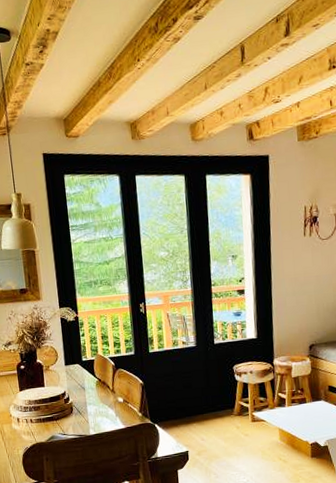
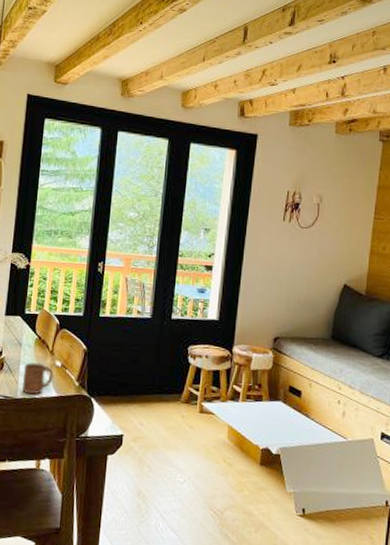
cup: none [91,401,119,430] -> present [22,362,54,395]

